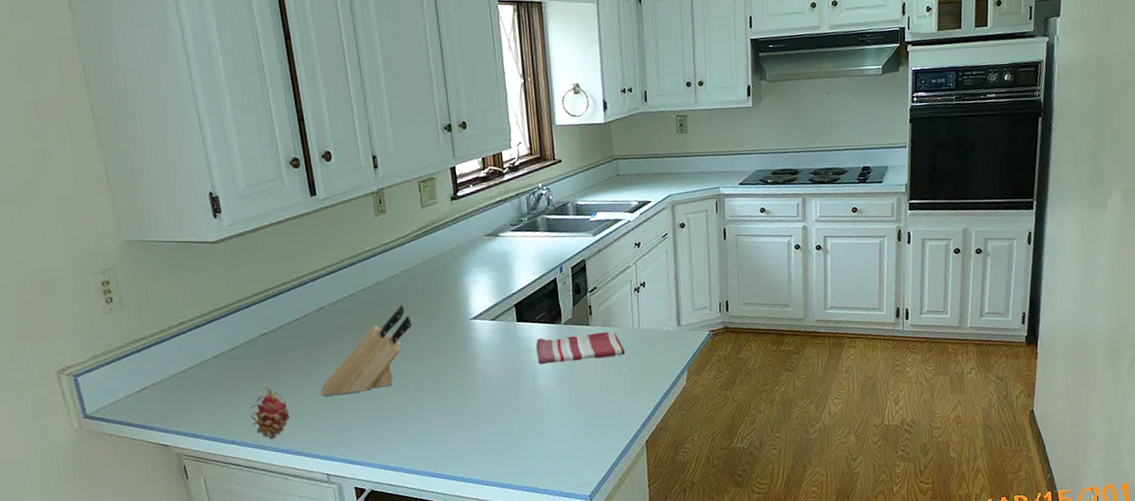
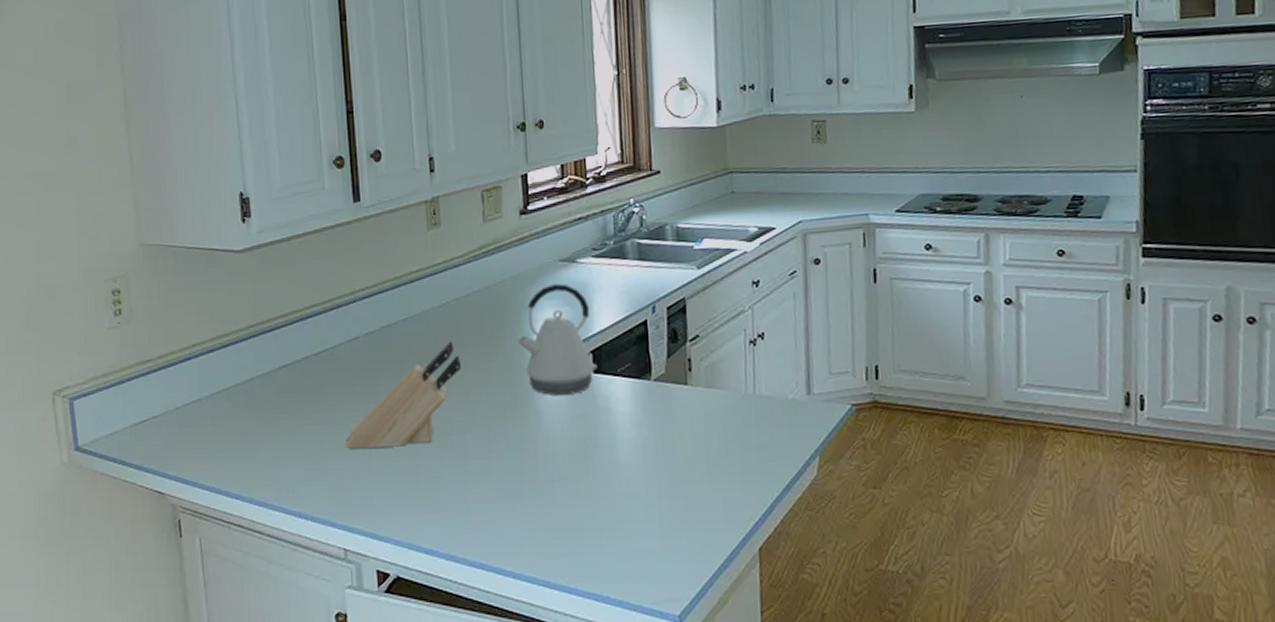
fruit: present [250,387,290,439] -> none [261,431,306,497]
kettle: none [455,253,520,342] -> present [517,284,597,396]
dish towel: present [536,331,625,365] -> none [617,394,735,432]

